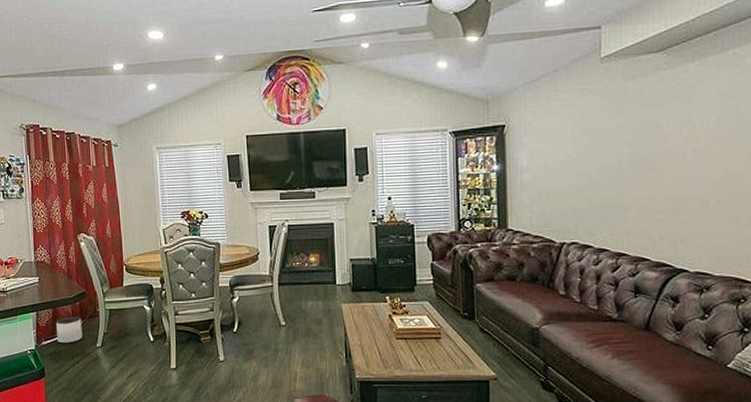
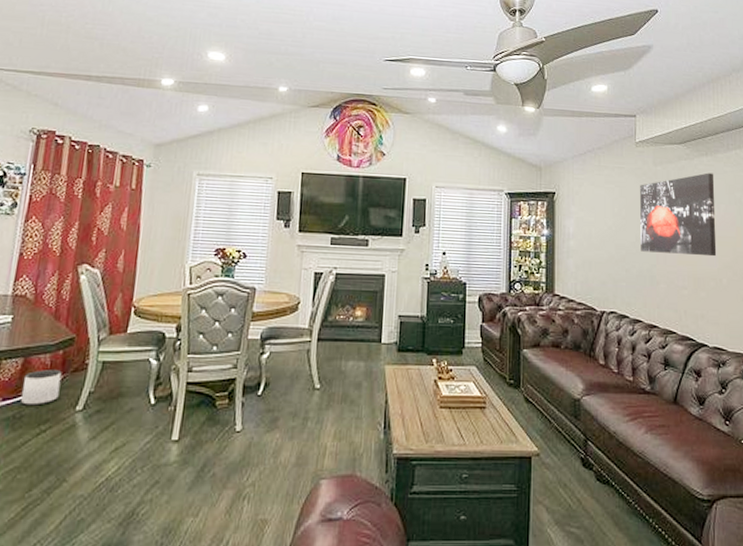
wall art: none [606,80,703,178] -> present [640,172,717,257]

